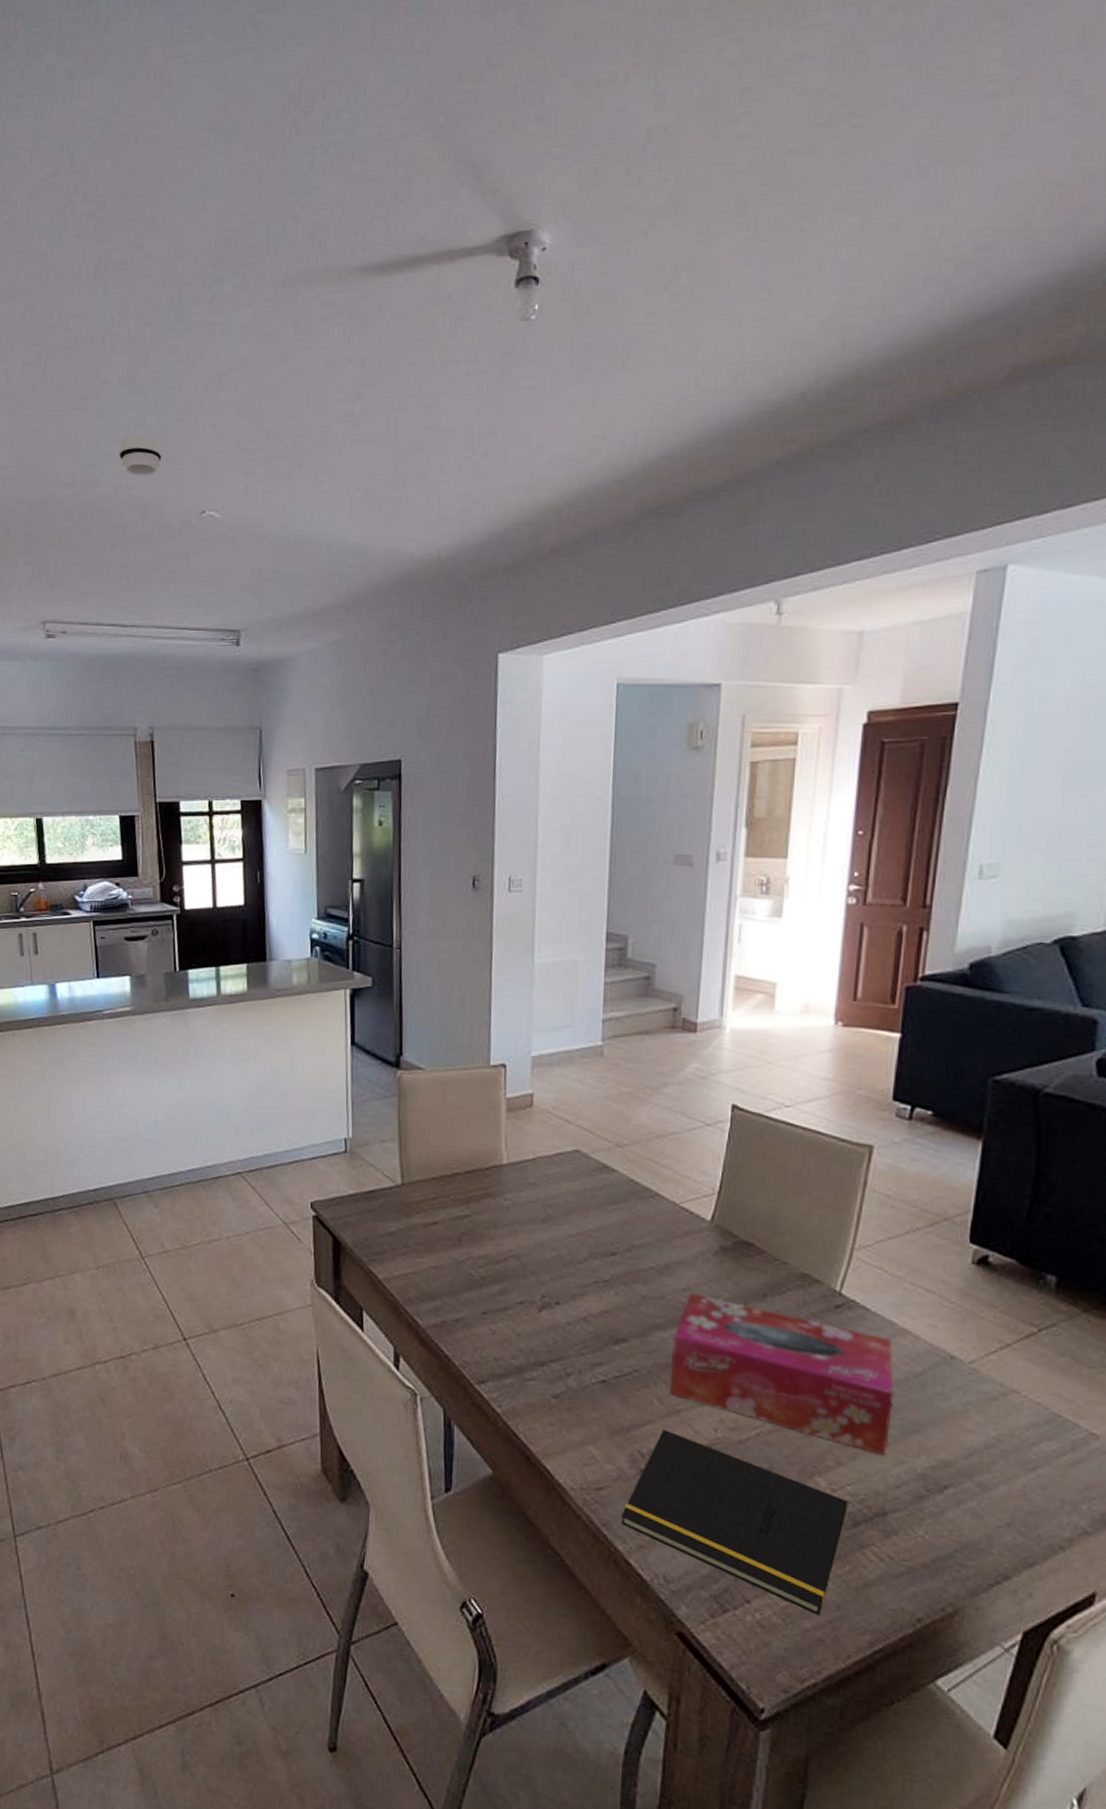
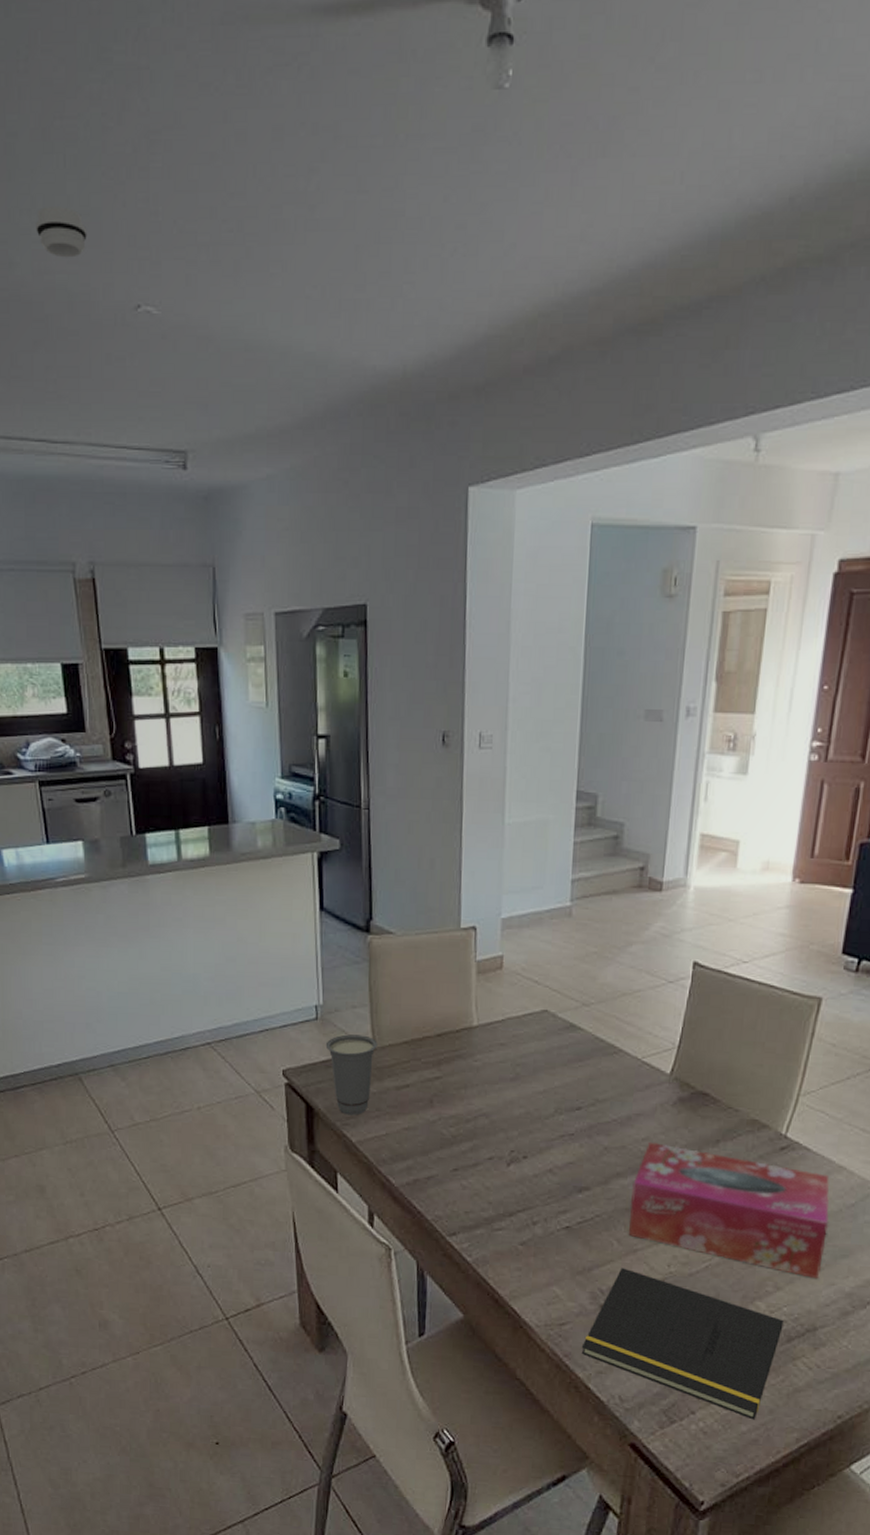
cup: none [354,1168,406,1252] -> present [325,1034,378,1116]

